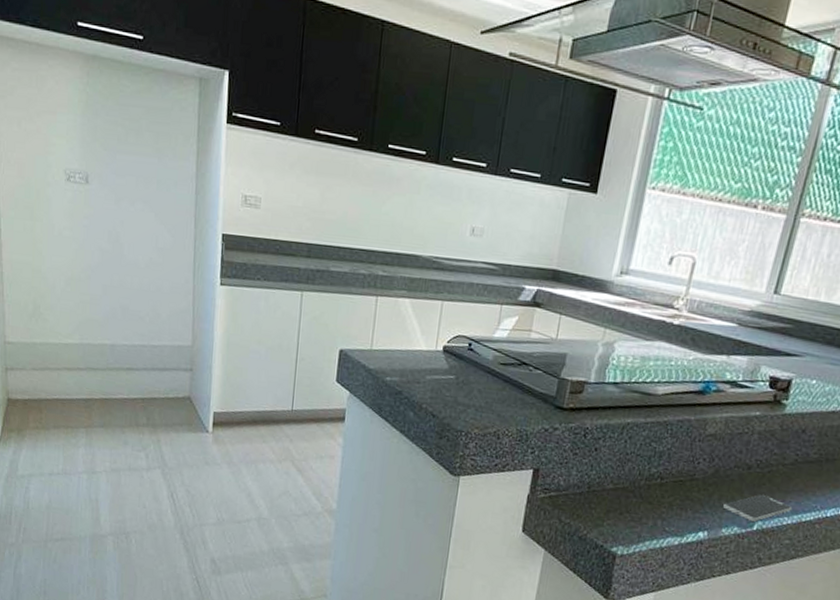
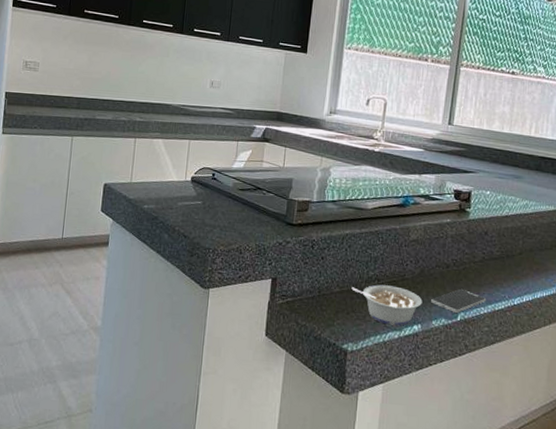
legume: none [628,483,713,532] -> present [351,284,423,326]

